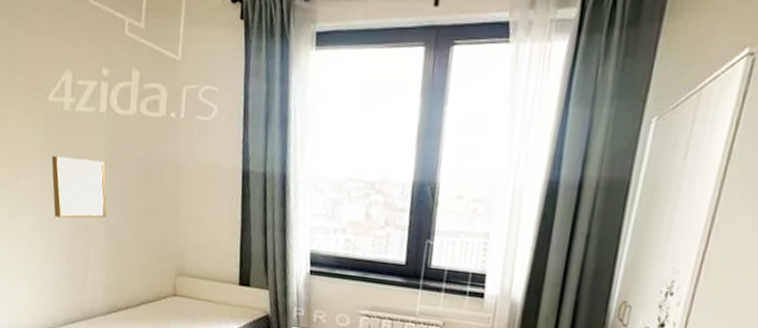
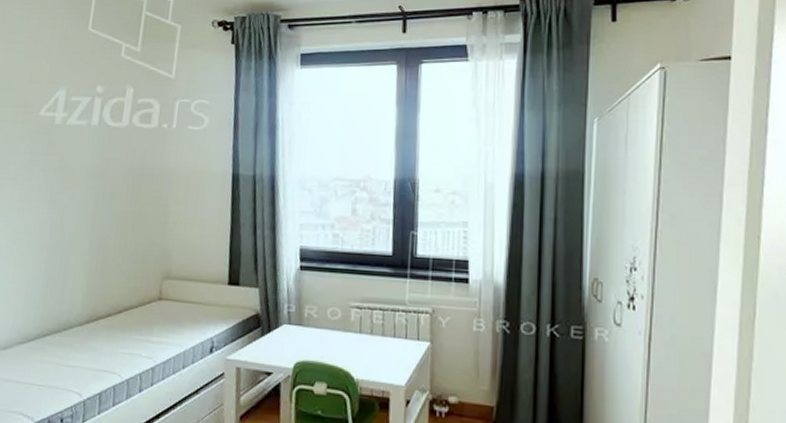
wall art: present [51,155,107,219] -> none [35,166,94,227]

